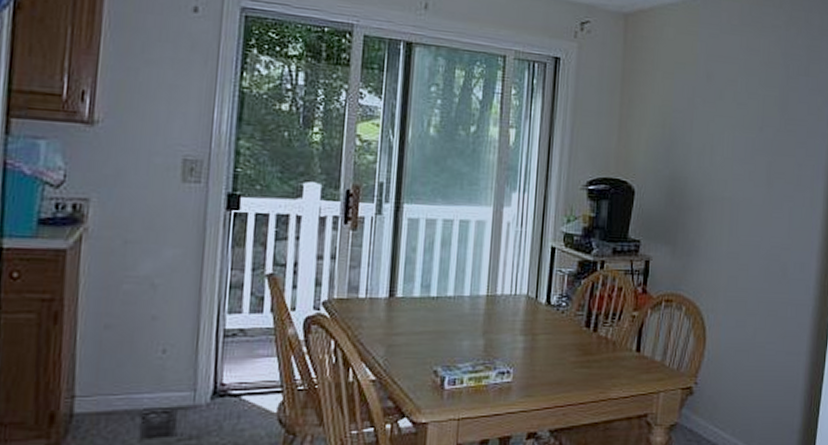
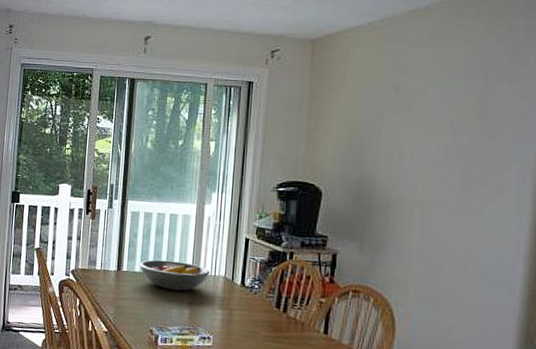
fruit bowl: none [419,279,509,318] -> present [139,259,210,291]

